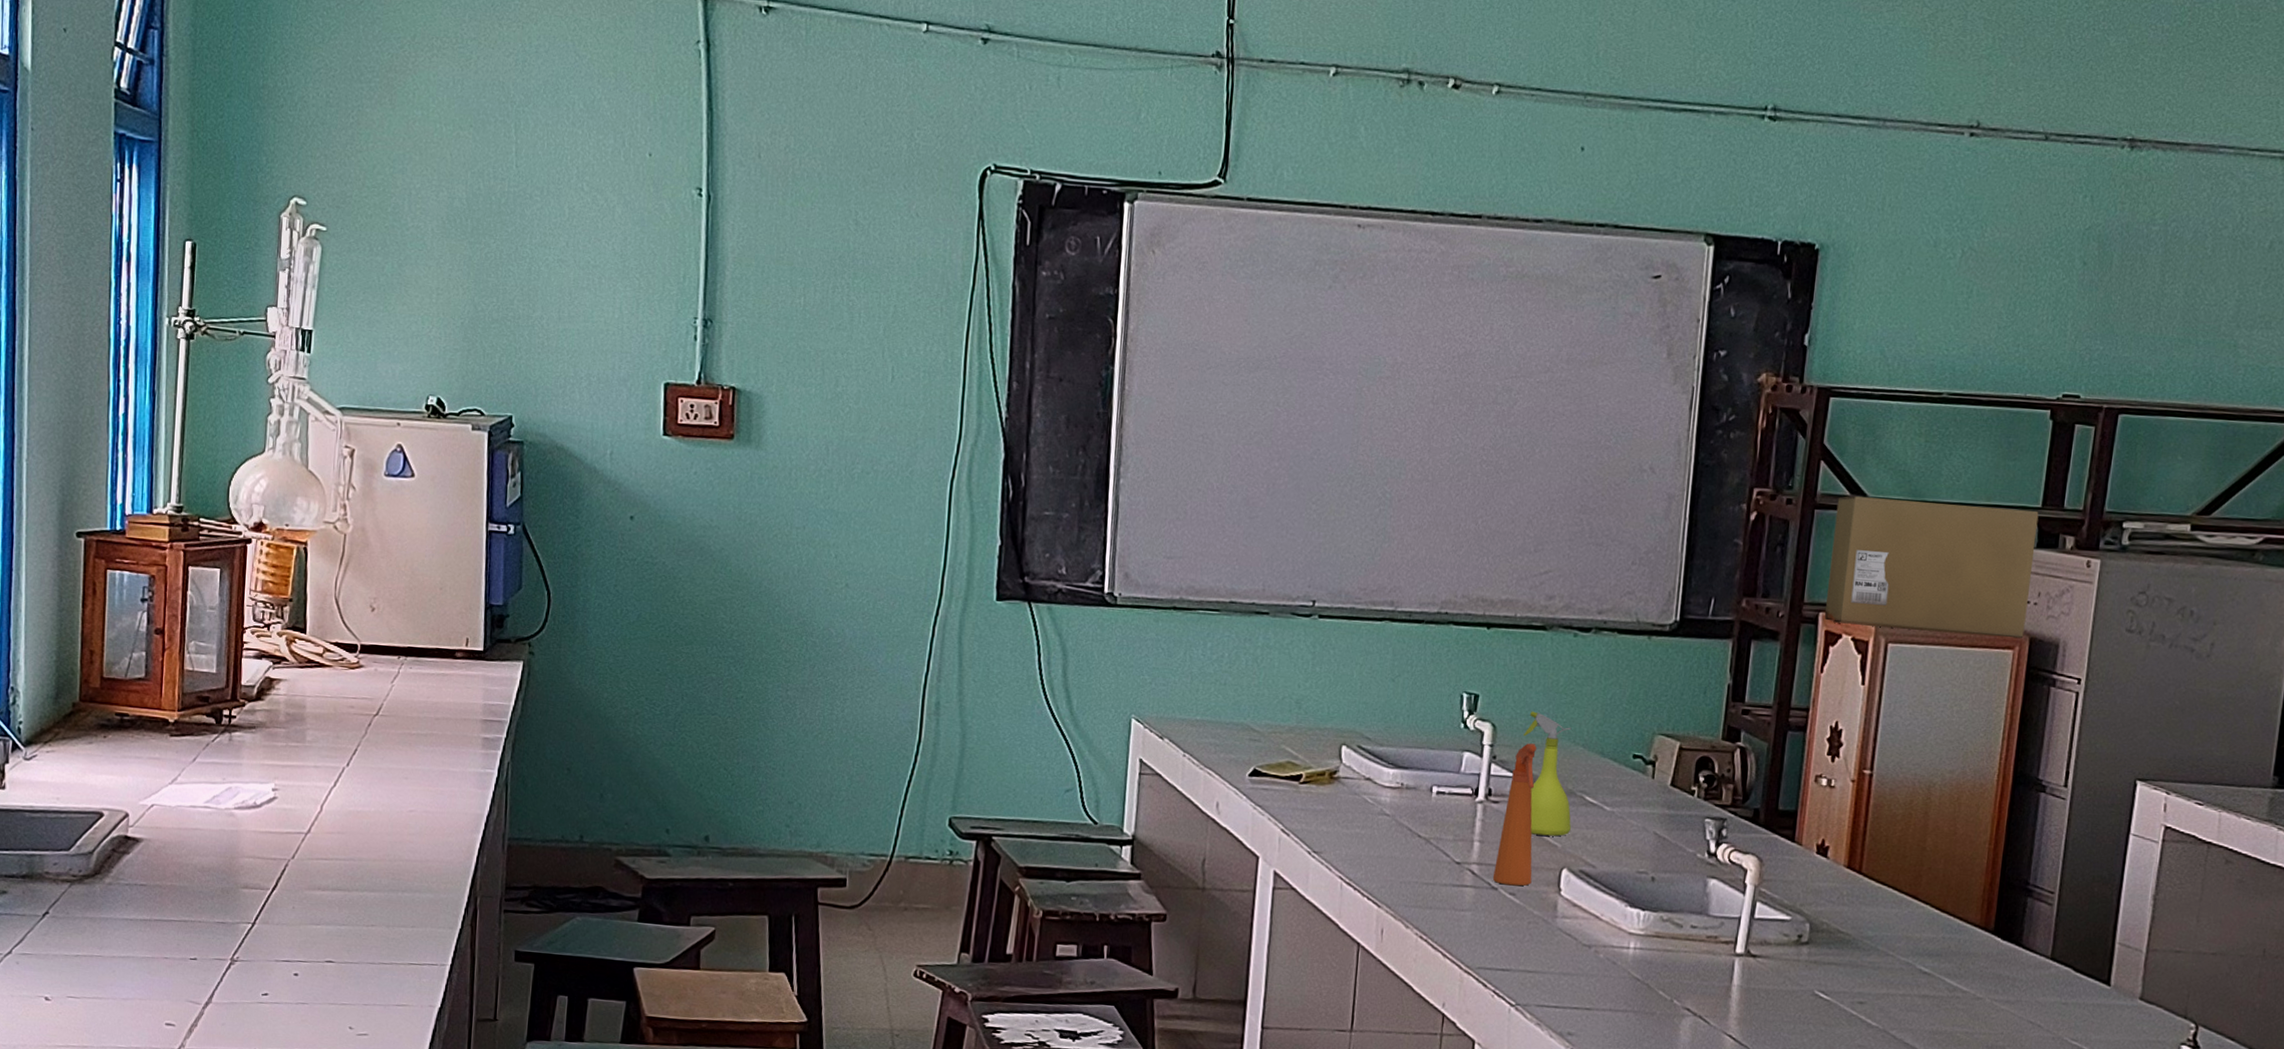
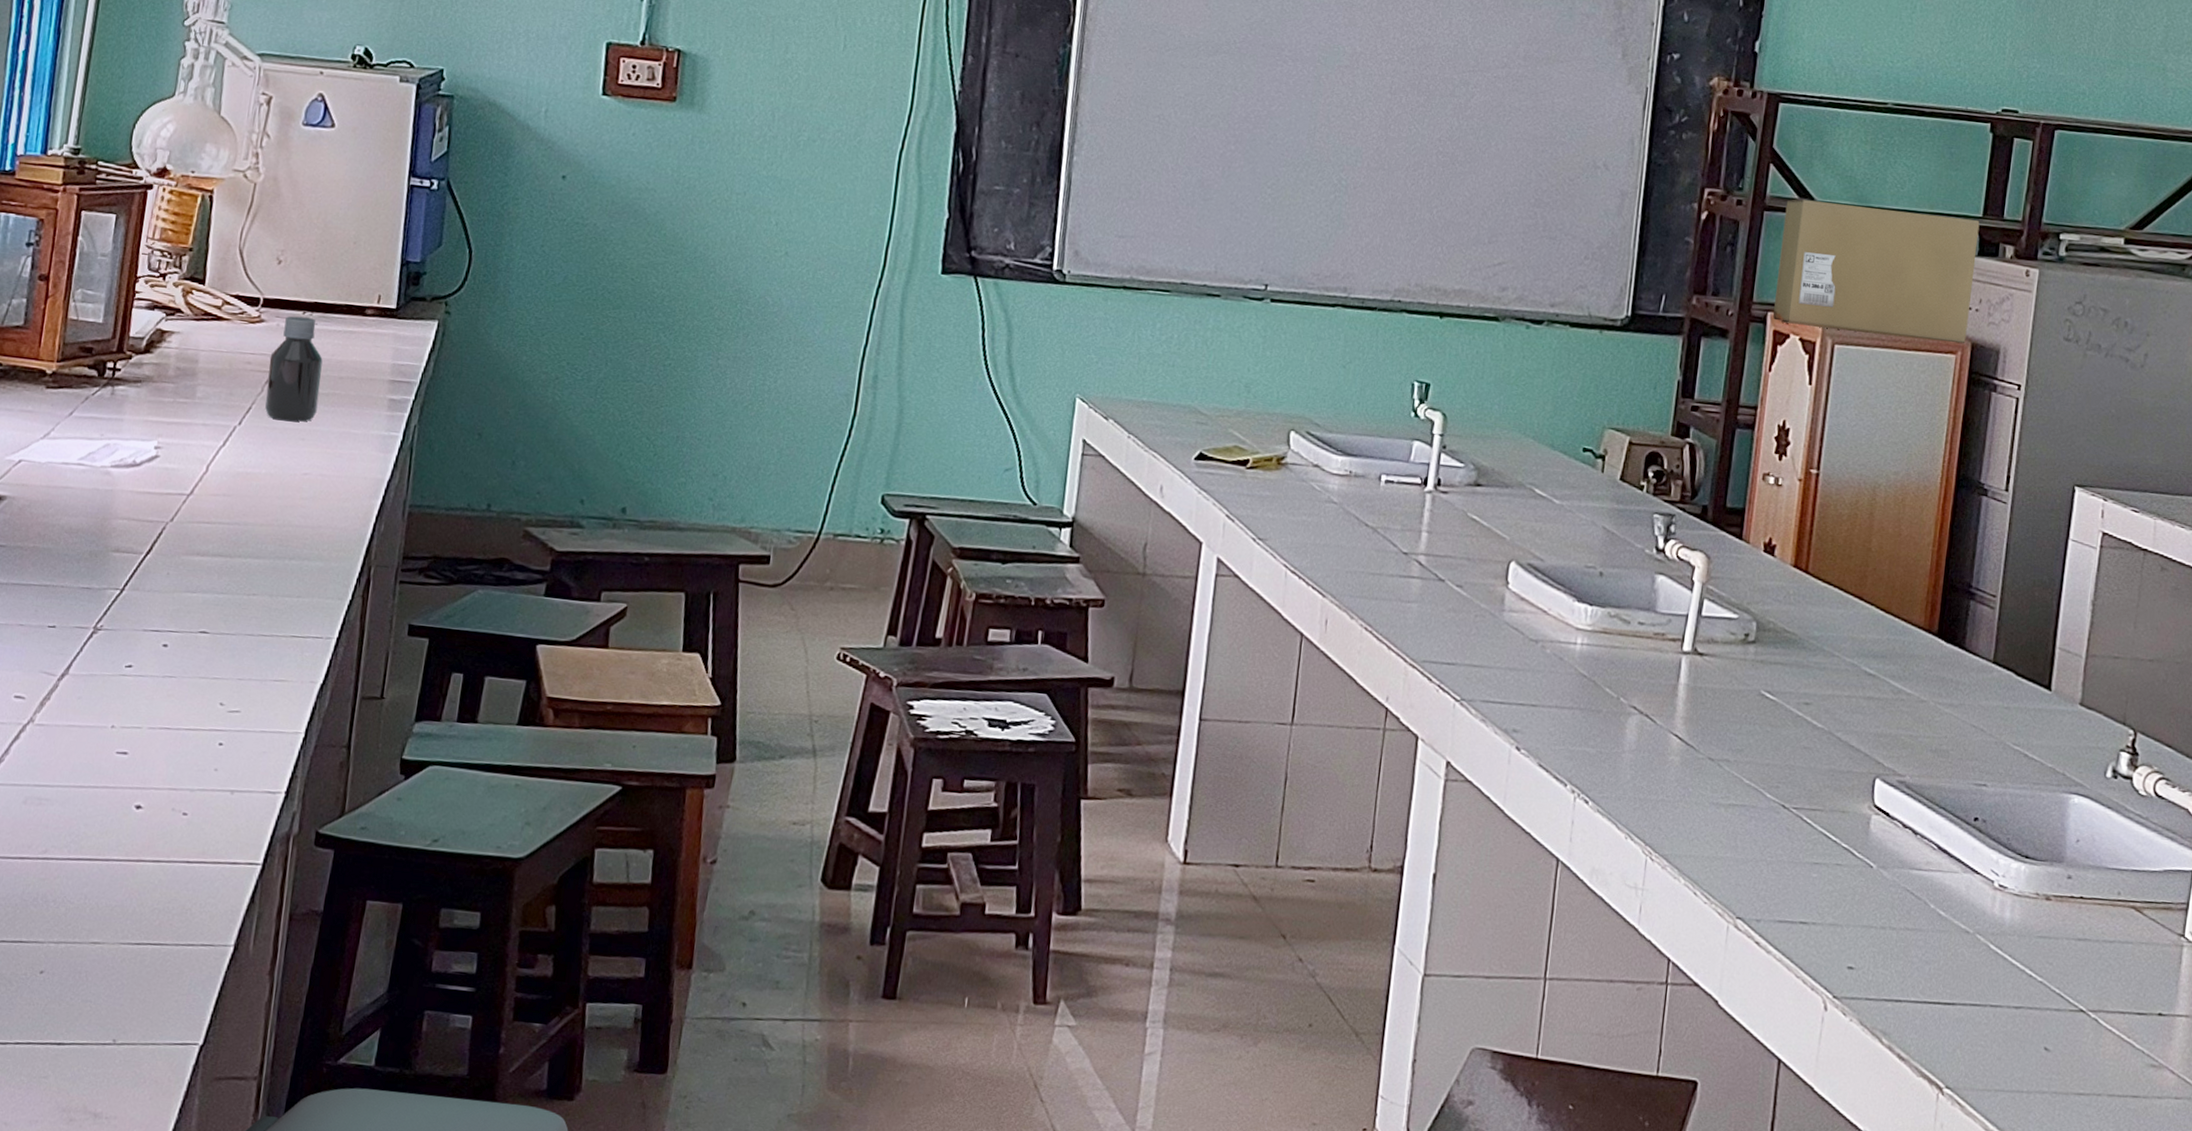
bottle: none [369,660,419,762] -> present [265,316,323,422]
spray bottle: present [1492,743,1537,886] -> none [1440,434,1488,579]
spray bottle: present [1523,711,1572,837] -> none [1473,402,1523,529]

